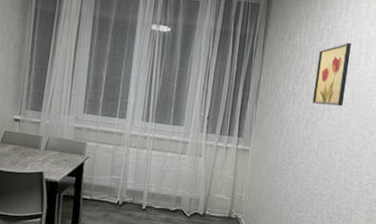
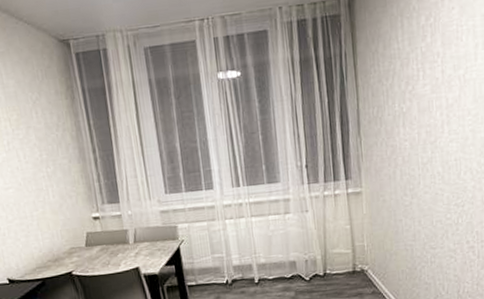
wall art: present [312,43,351,107] -> none [424,35,465,121]

